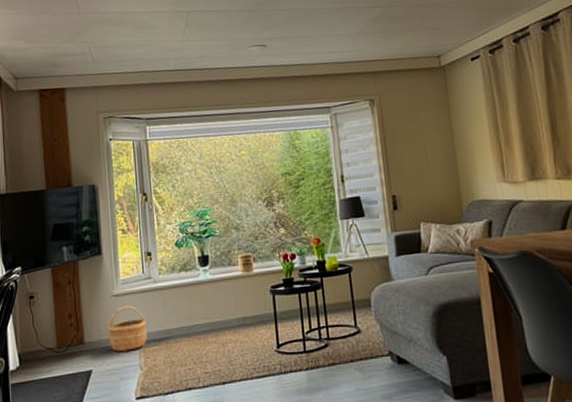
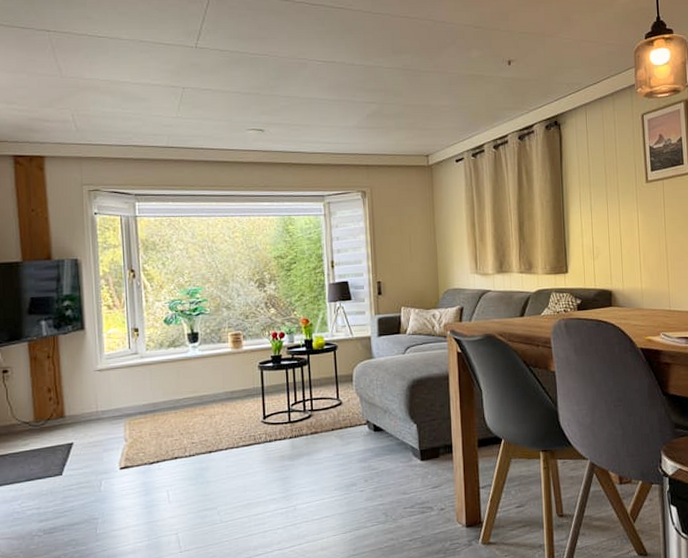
wicker basket: present [107,306,147,352] -> none [90,380,133,424]

